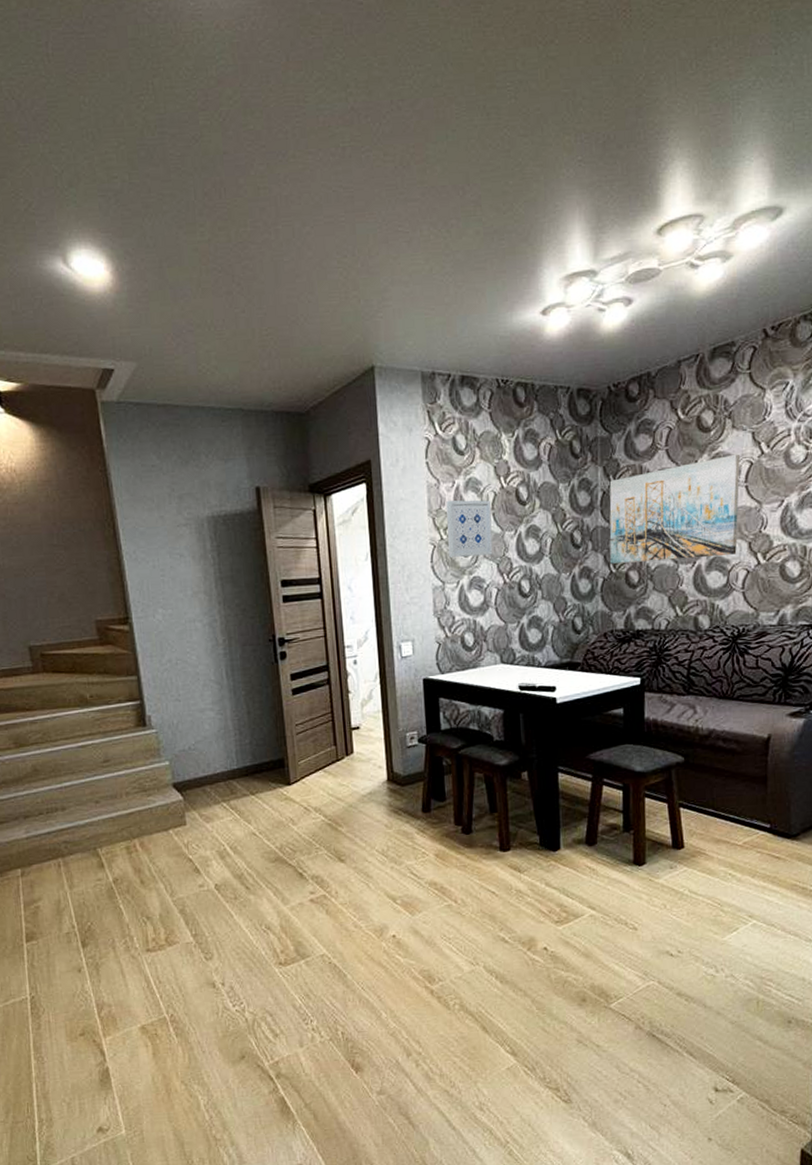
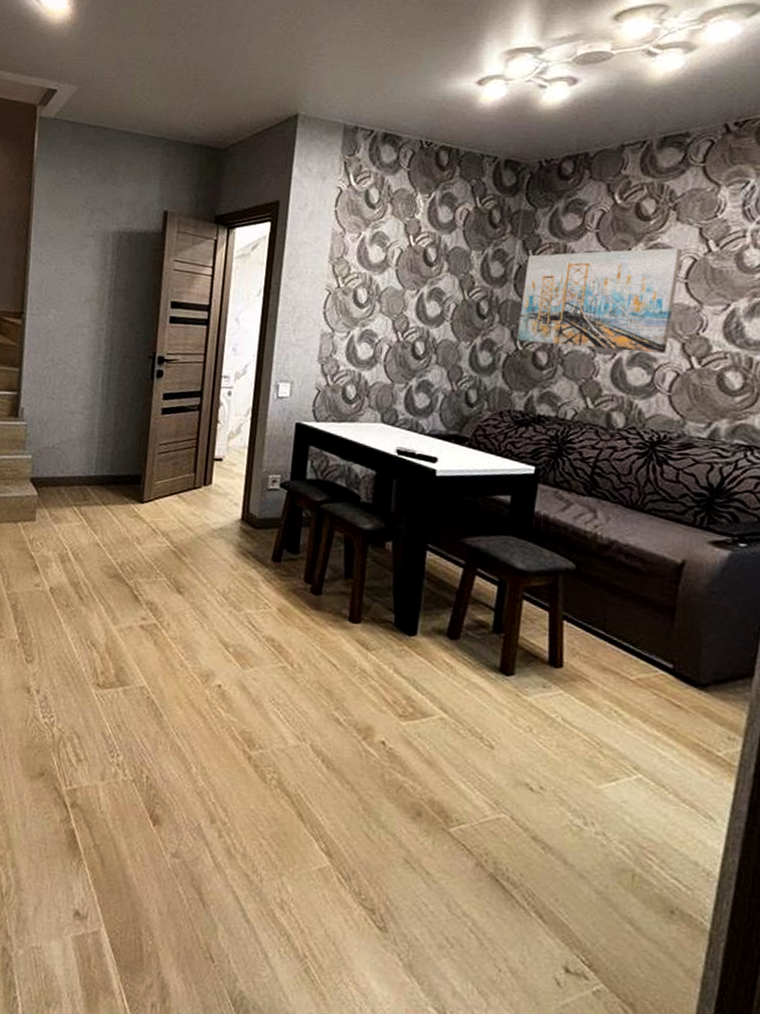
wall art: present [446,500,493,557] -> none [342,250,397,311]

